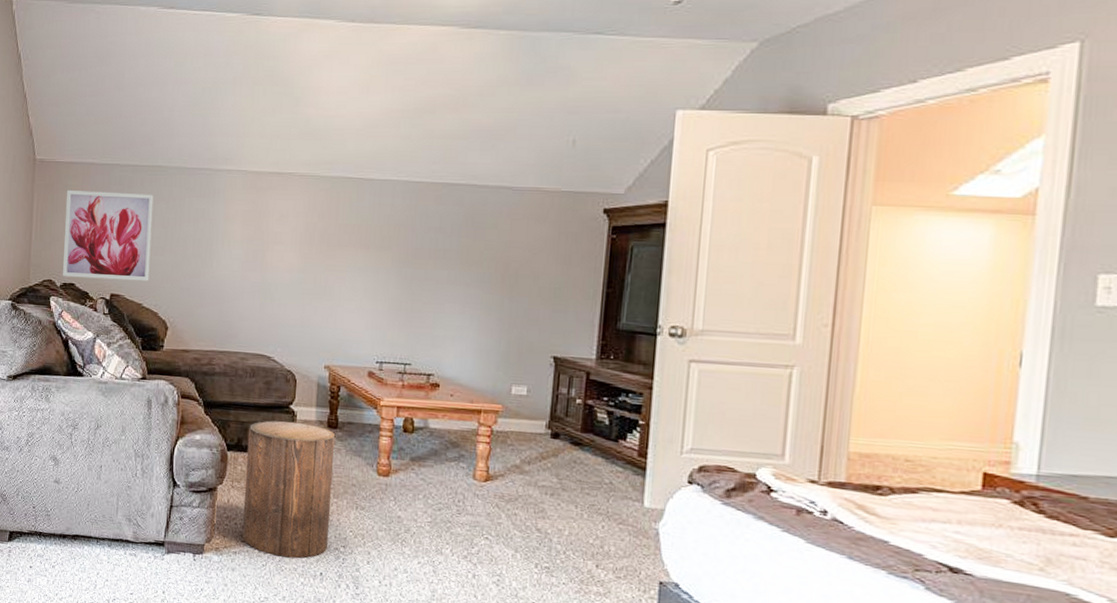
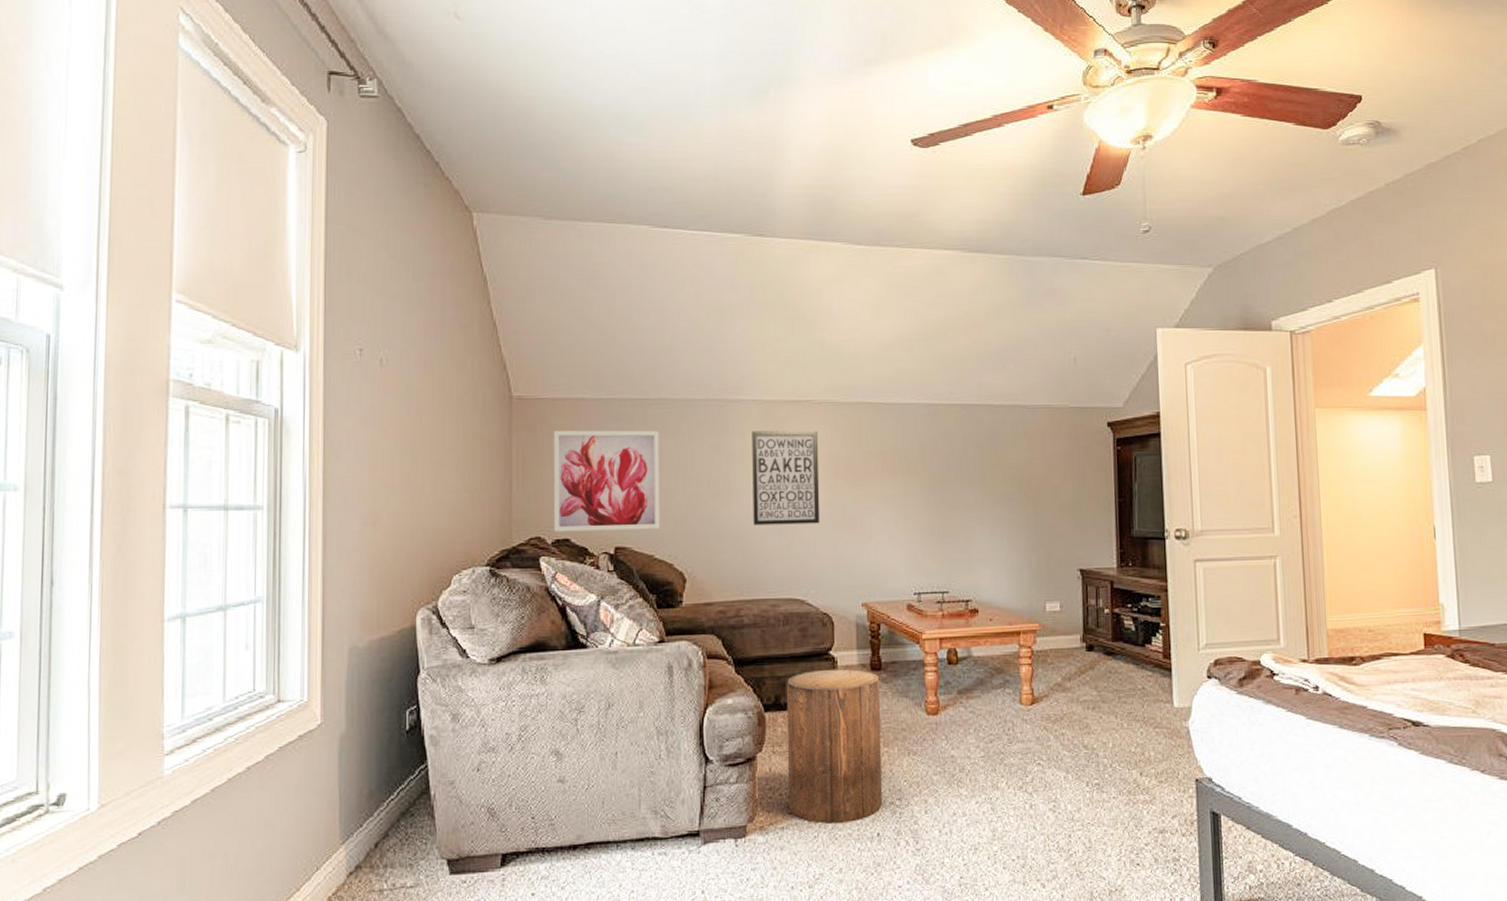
wall art: none [230,199,297,289] -> present [752,430,820,526]

